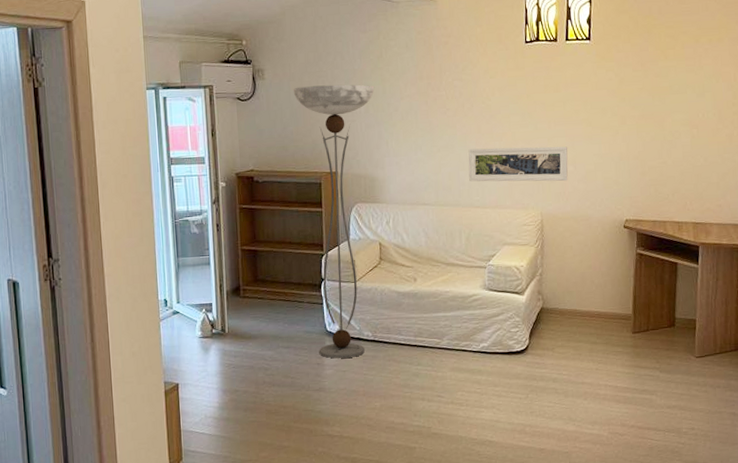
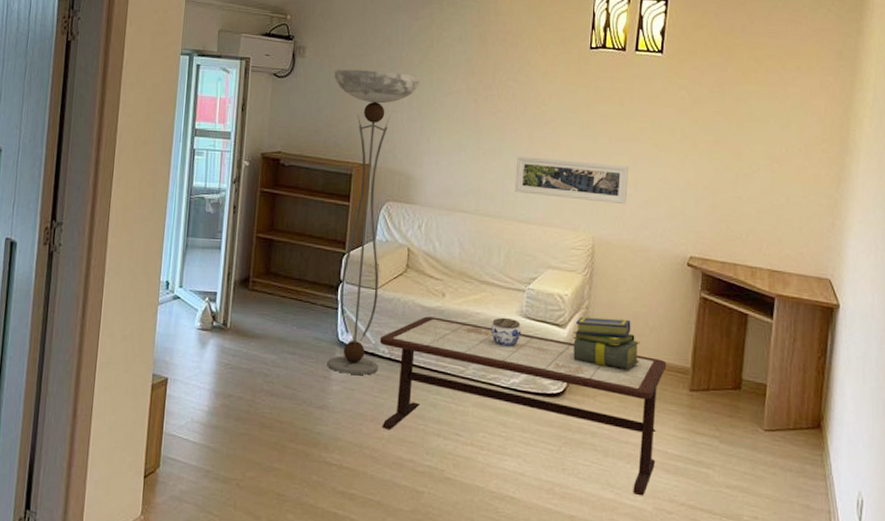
coffee table: none [363,299,612,425] -> present [379,316,667,496]
jar: none [459,292,486,317] -> present [490,317,522,347]
stack of books: none [530,280,589,323] -> present [572,317,640,369]

